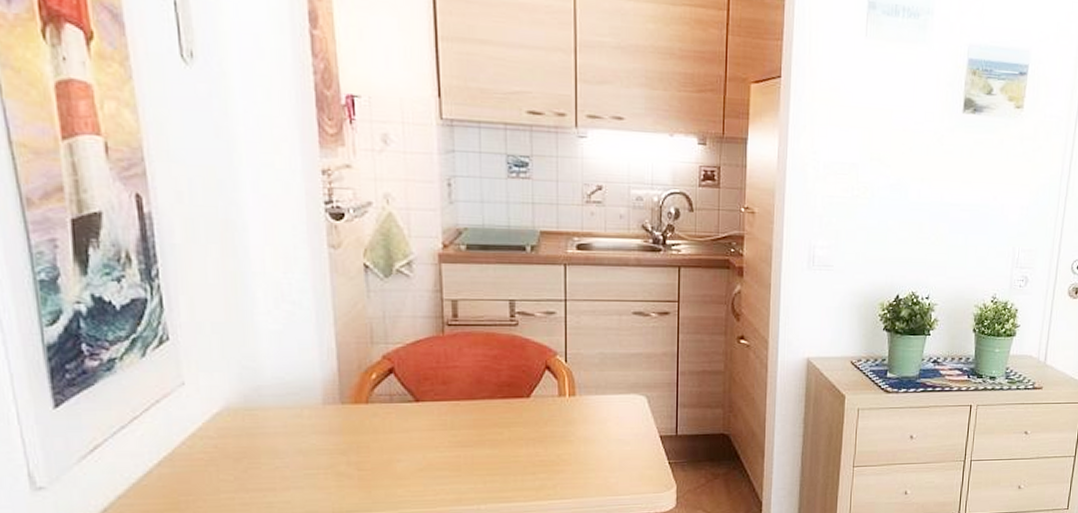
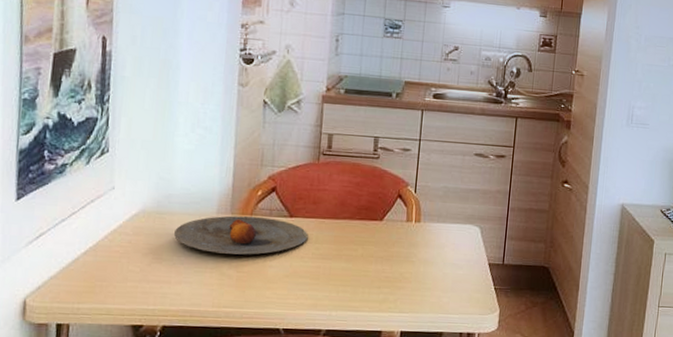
plate: none [272,405,441,451] -> present [174,215,308,255]

